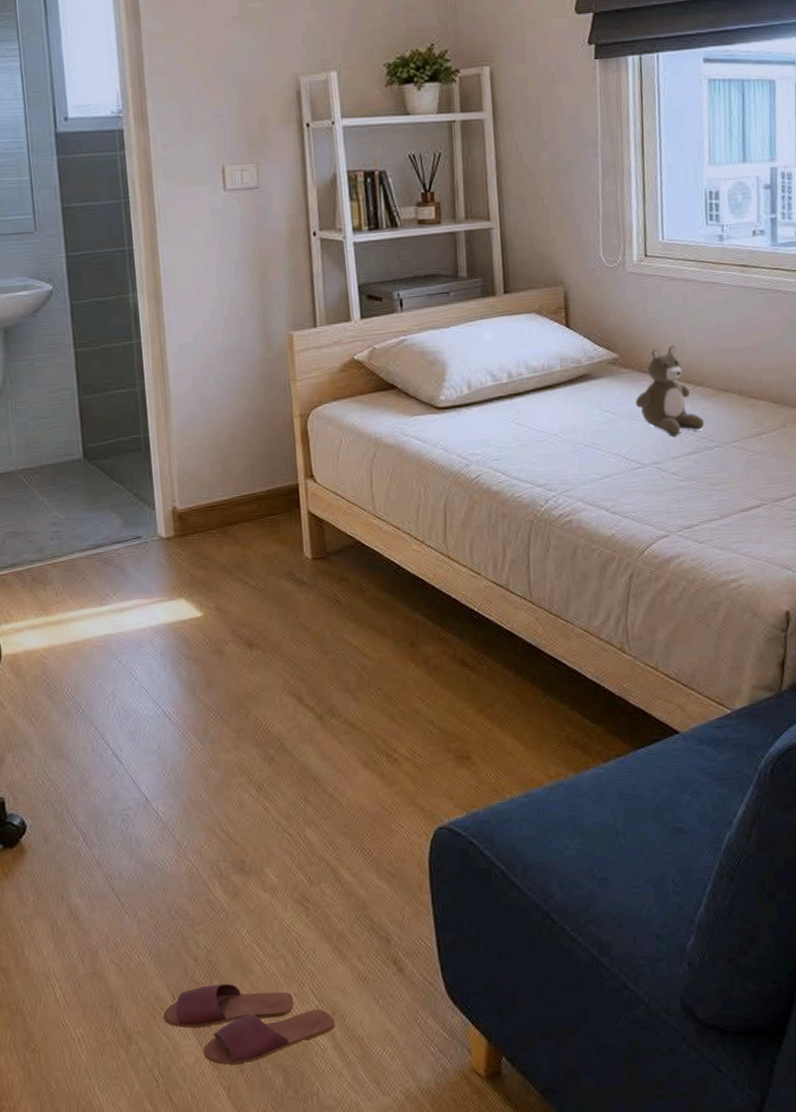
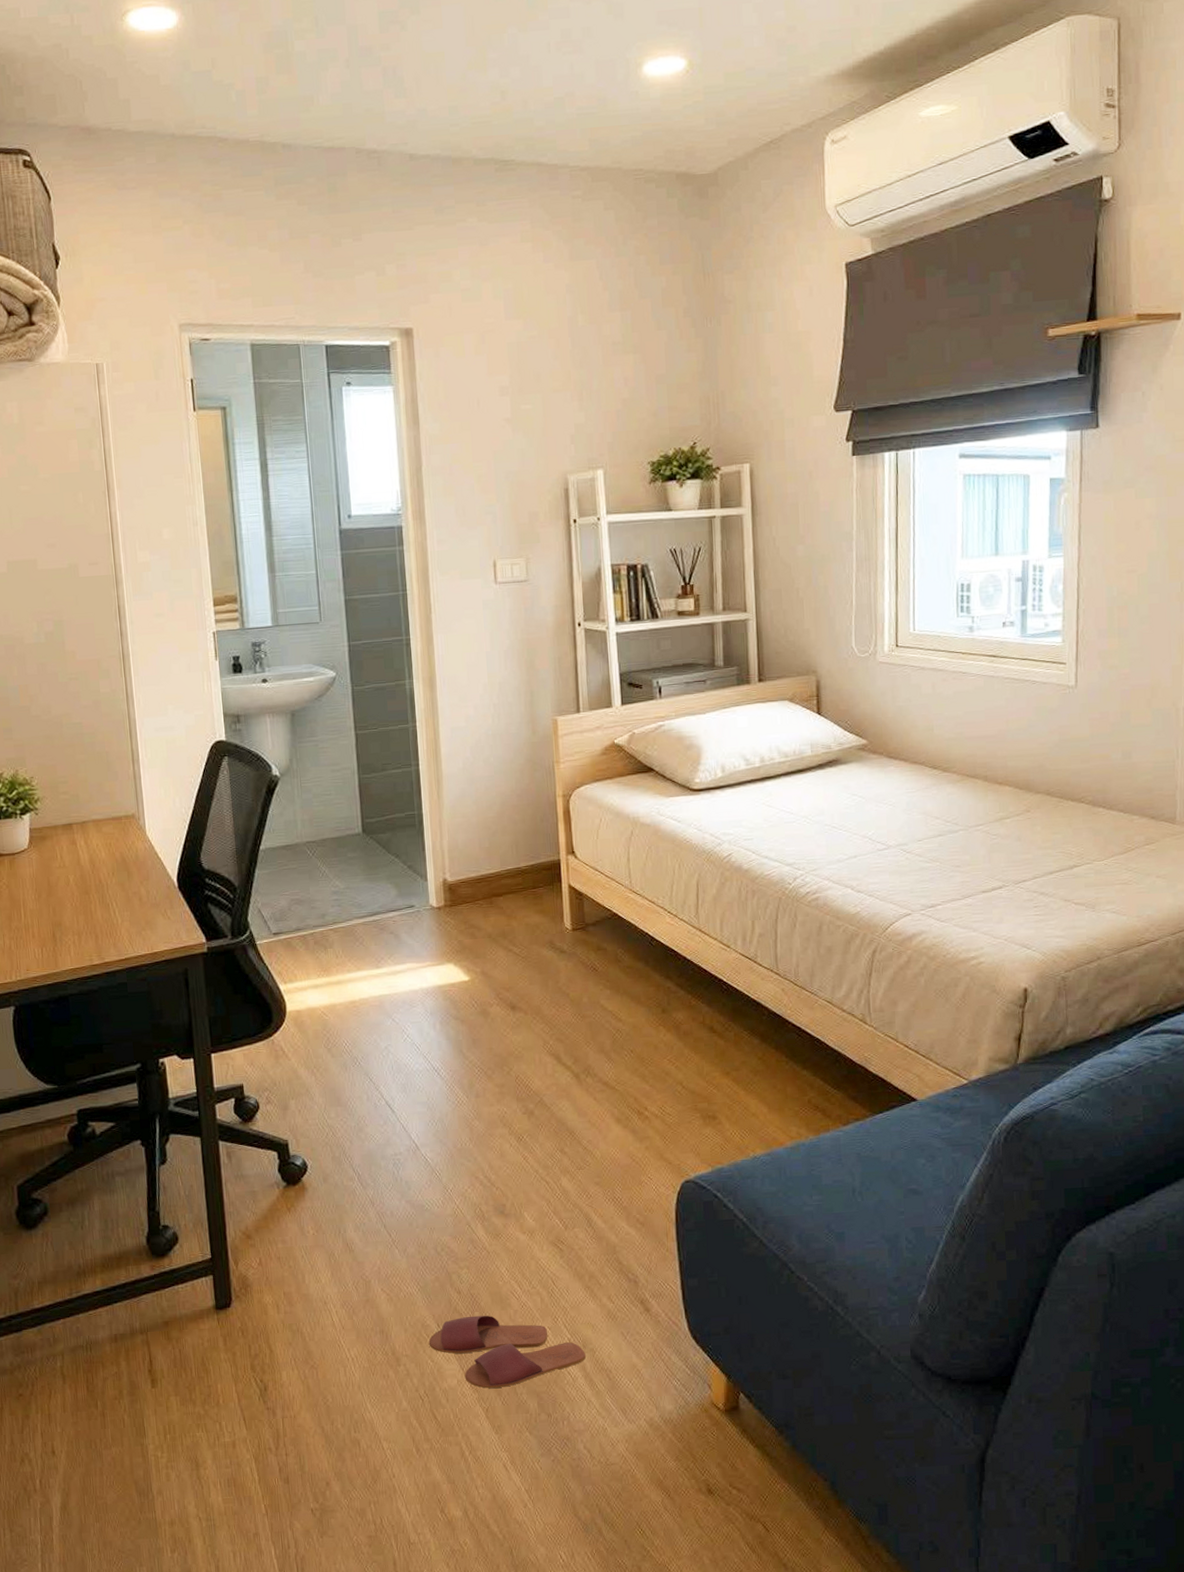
teddy bear: present [635,345,705,436] -> none [882,732,950,820]

